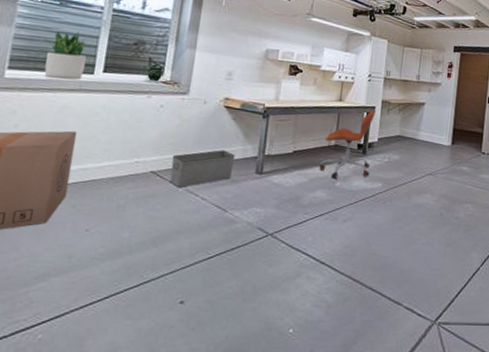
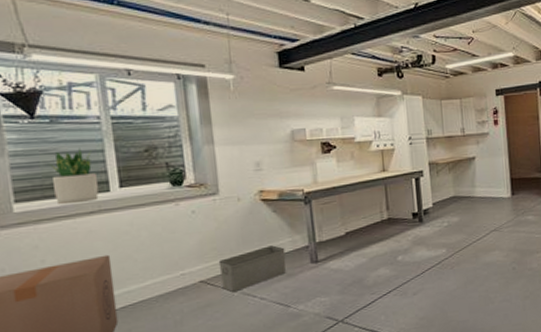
office chair: present [319,109,376,179] -> none [376,174,431,254]

